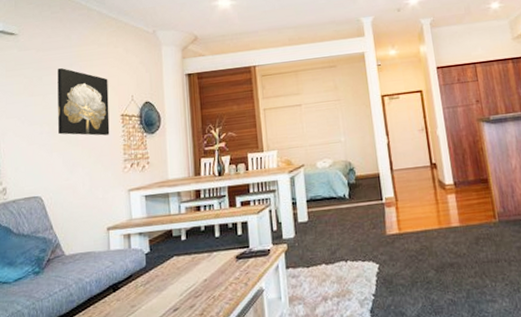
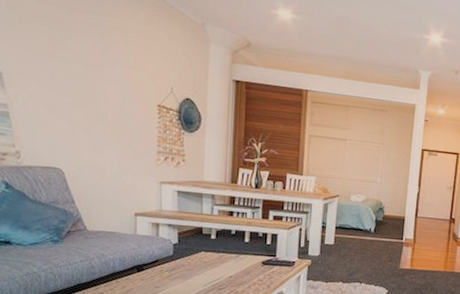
wall art: present [57,68,110,136] -> none [84,36,145,123]

